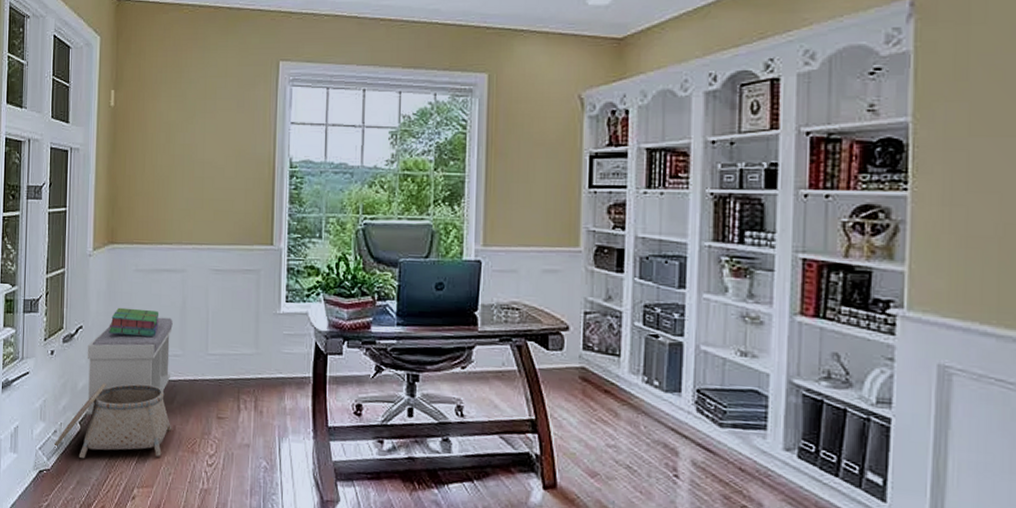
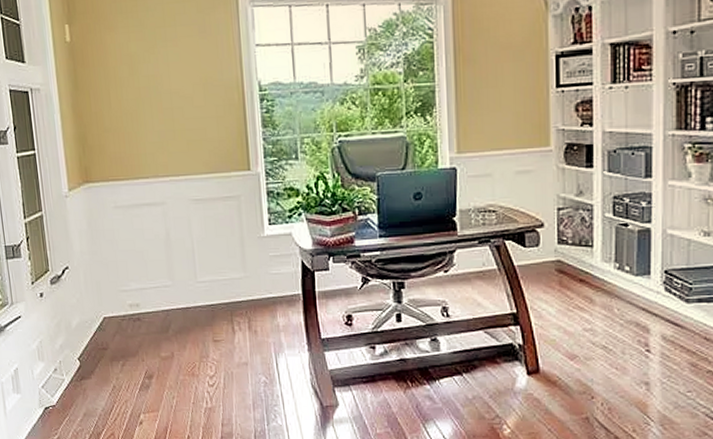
basket: present [53,383,172,458] -> none [56,316,171,391]
bench: present [85,317,173,416] -> none [76,250,163,351]
stack of books: present [108,307,160,337] -> none [95,244,145,272]

